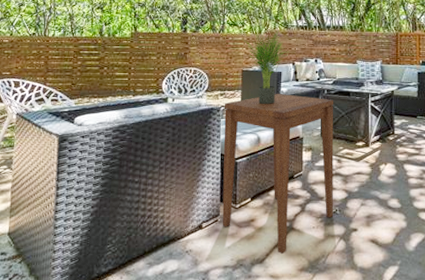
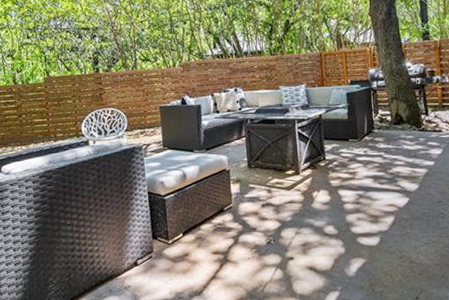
side table: present [222,93,334,254] -> none [145,126,268,285]
potted plant: present [245,26,288,105] -> none [159,59,206,140]

